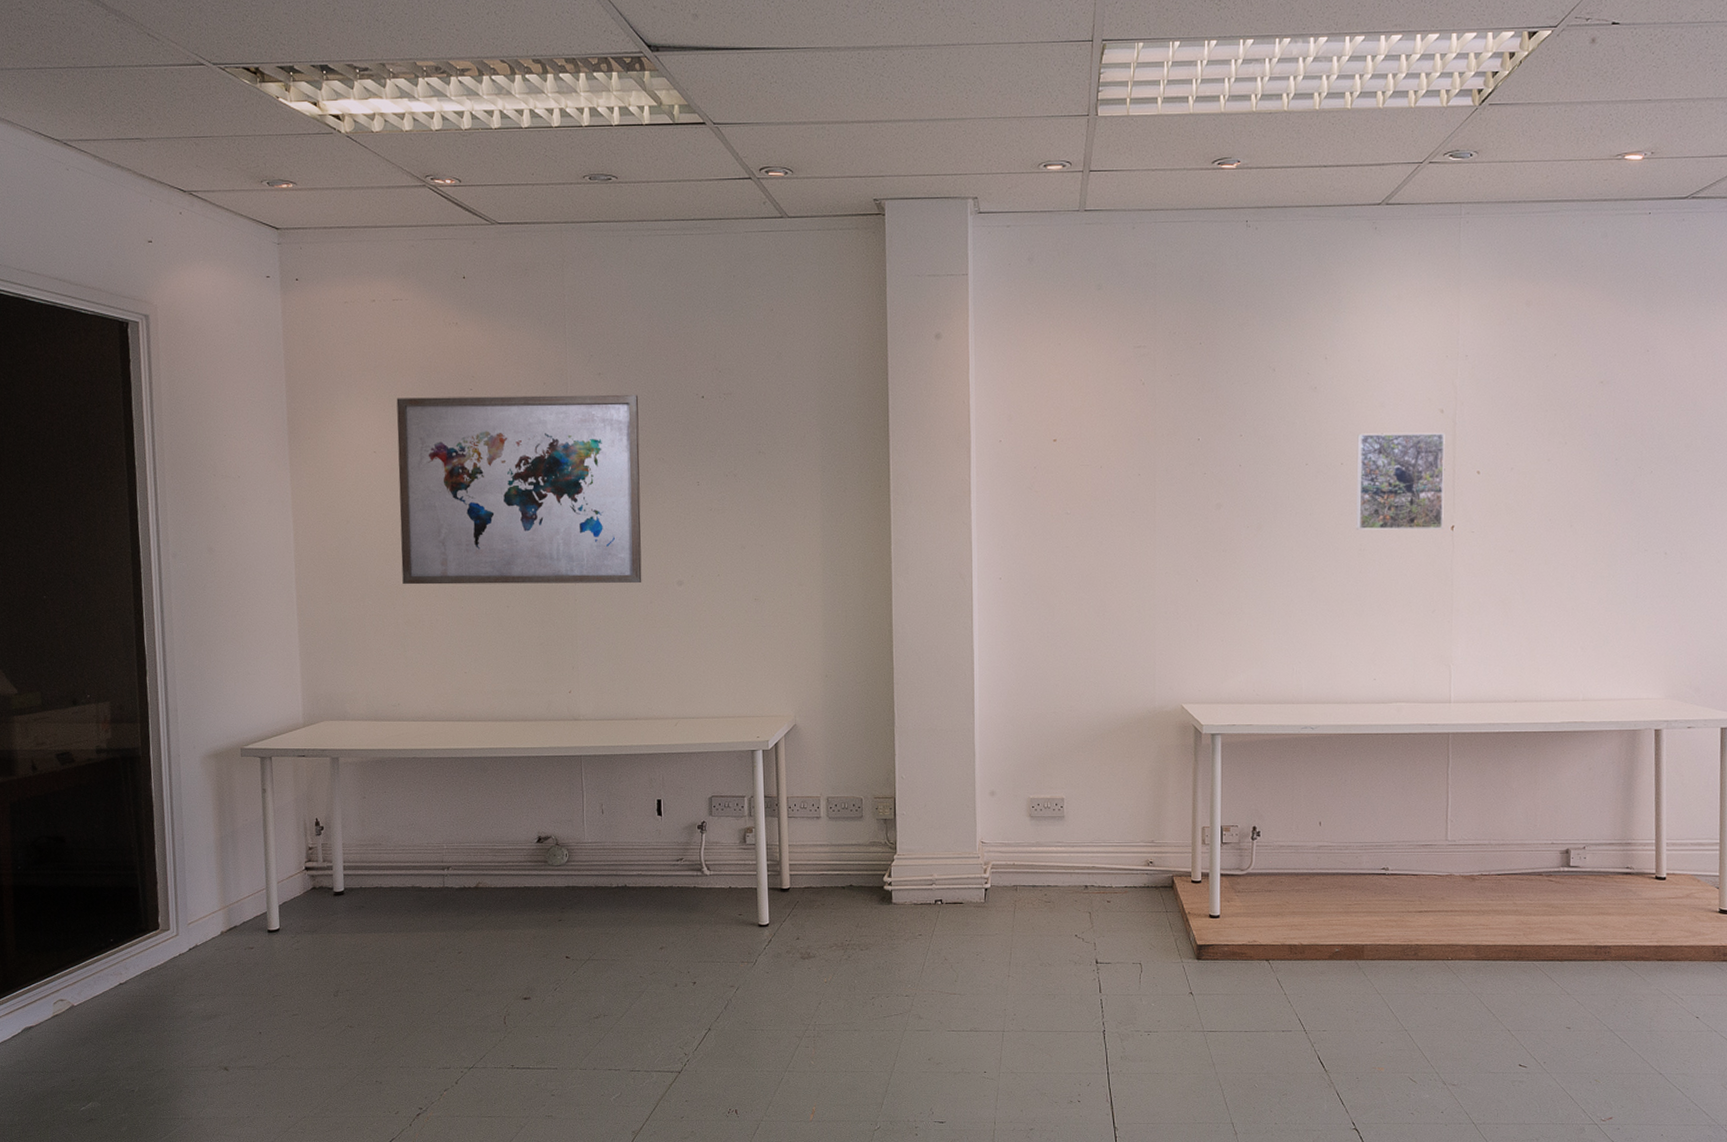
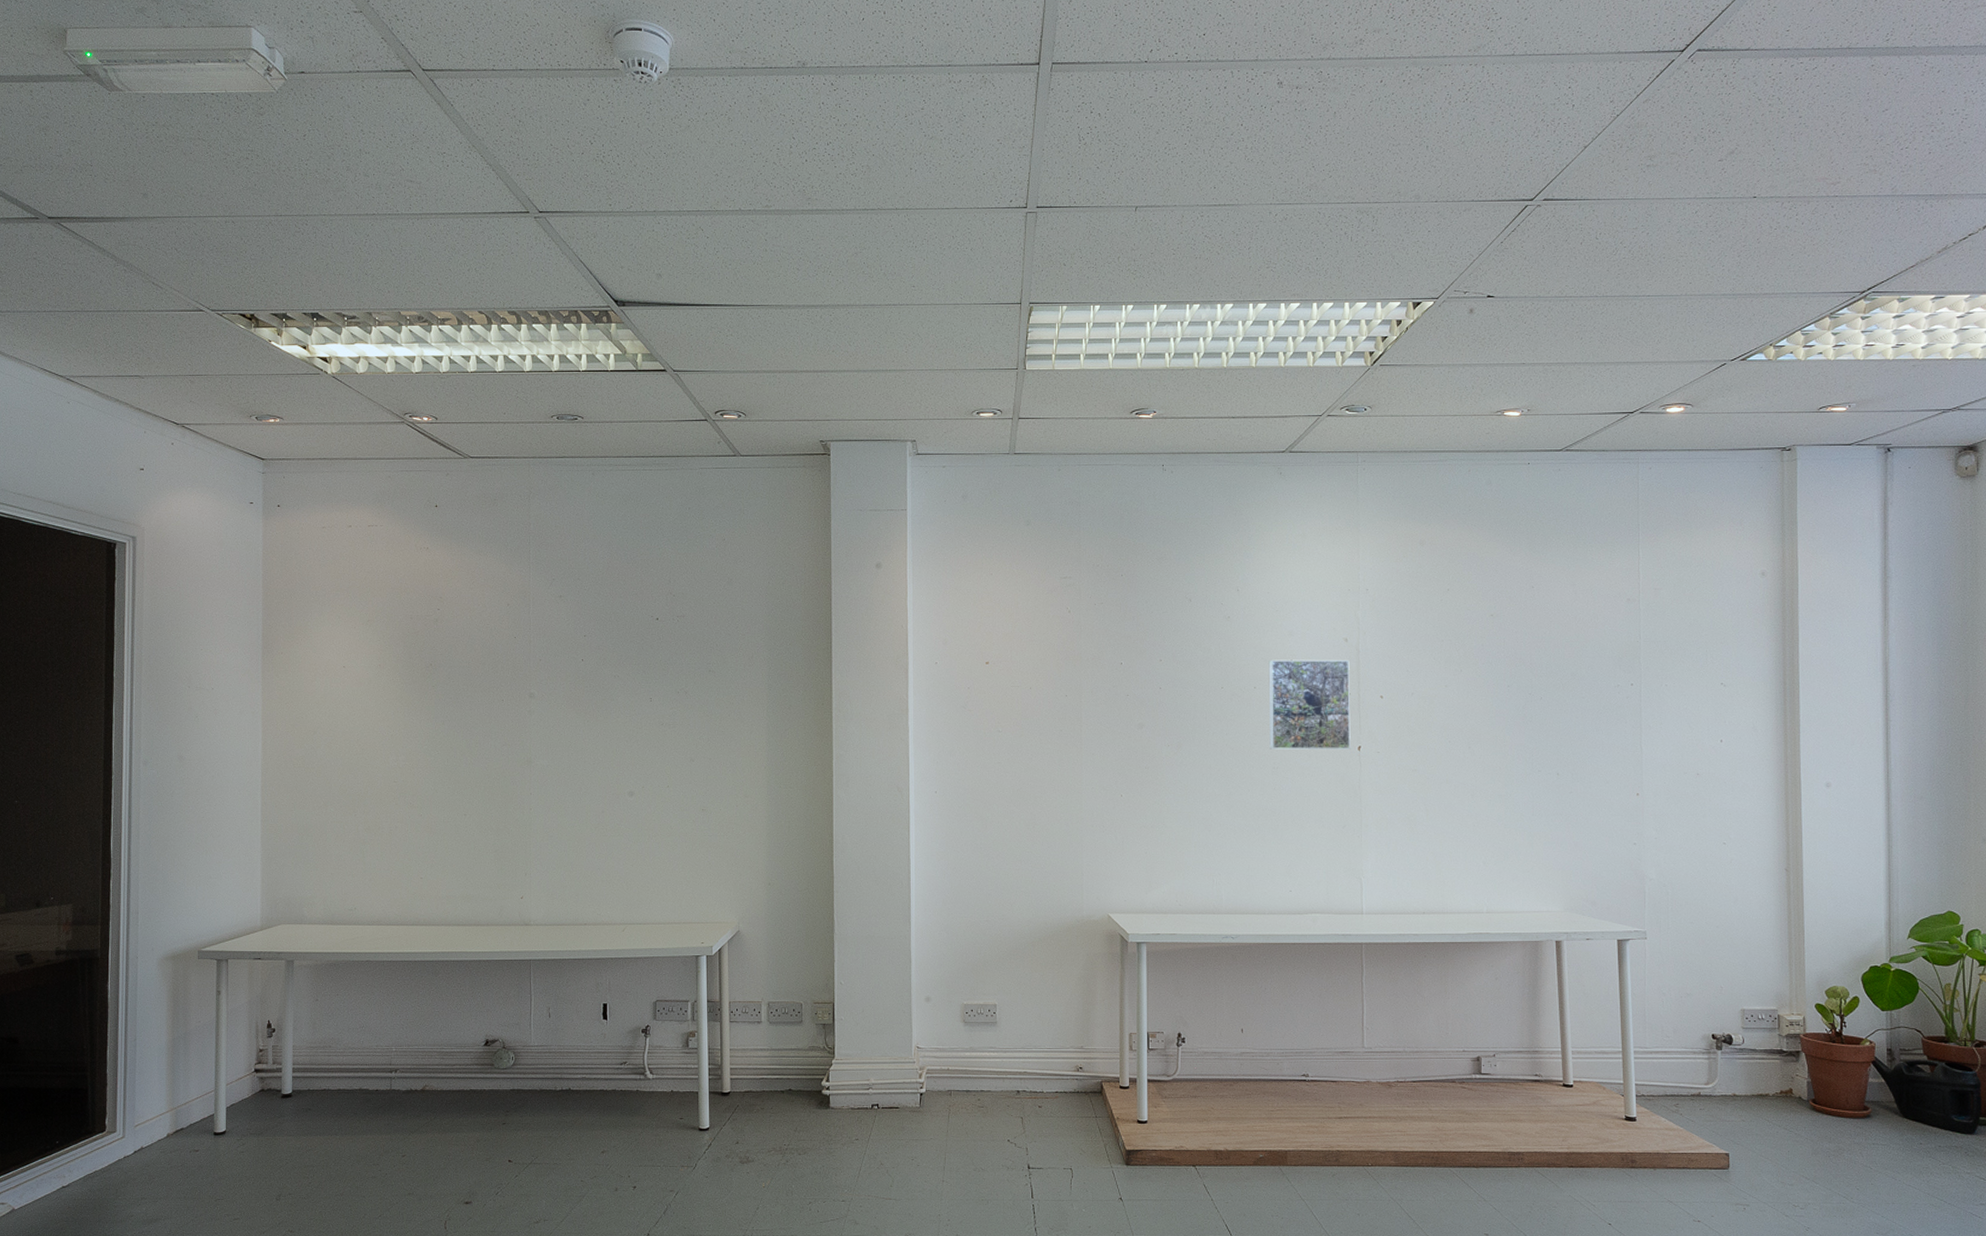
wall art: present [396,394,642,585] -> none [364,615,597,794]

